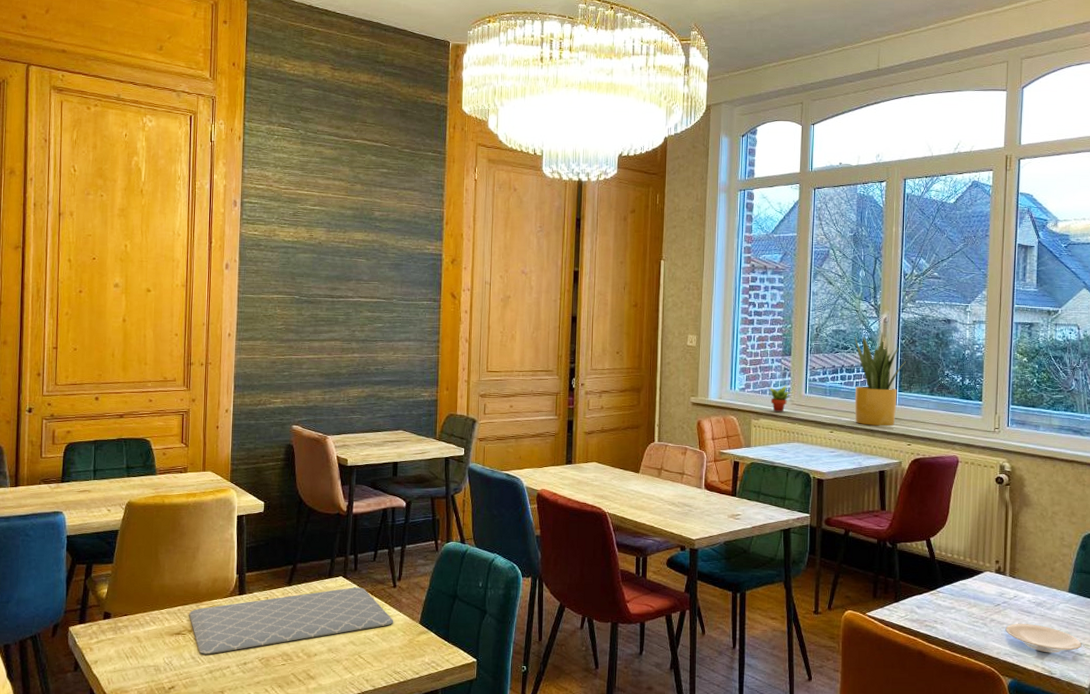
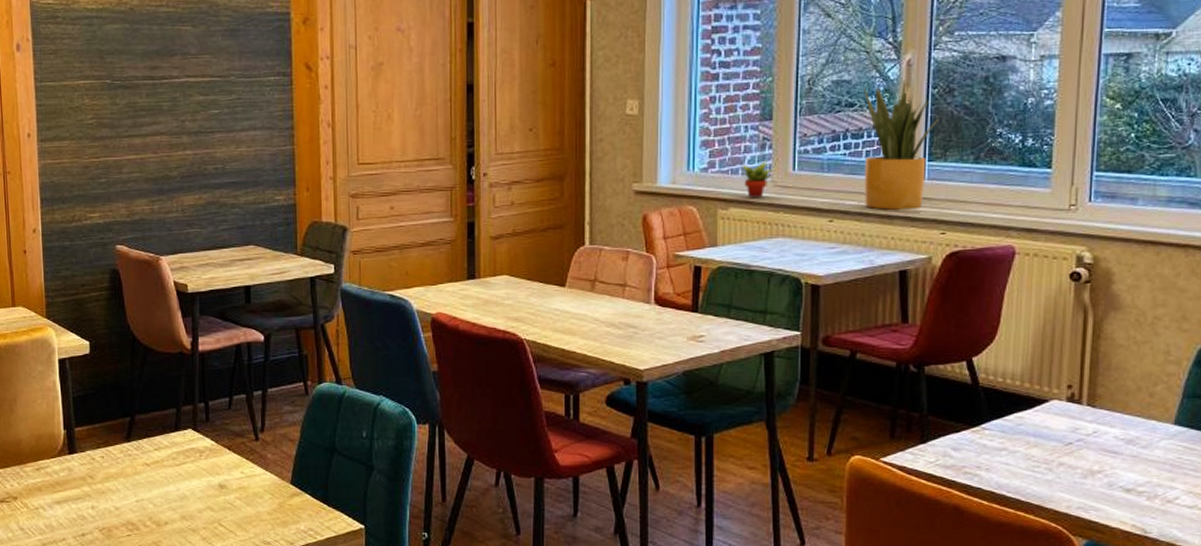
placemat: present [189,587,393,655] -> none [12,442,258,525]
saucer: present [1005,624,1082,653] -> none [1079,468,1191,506]

